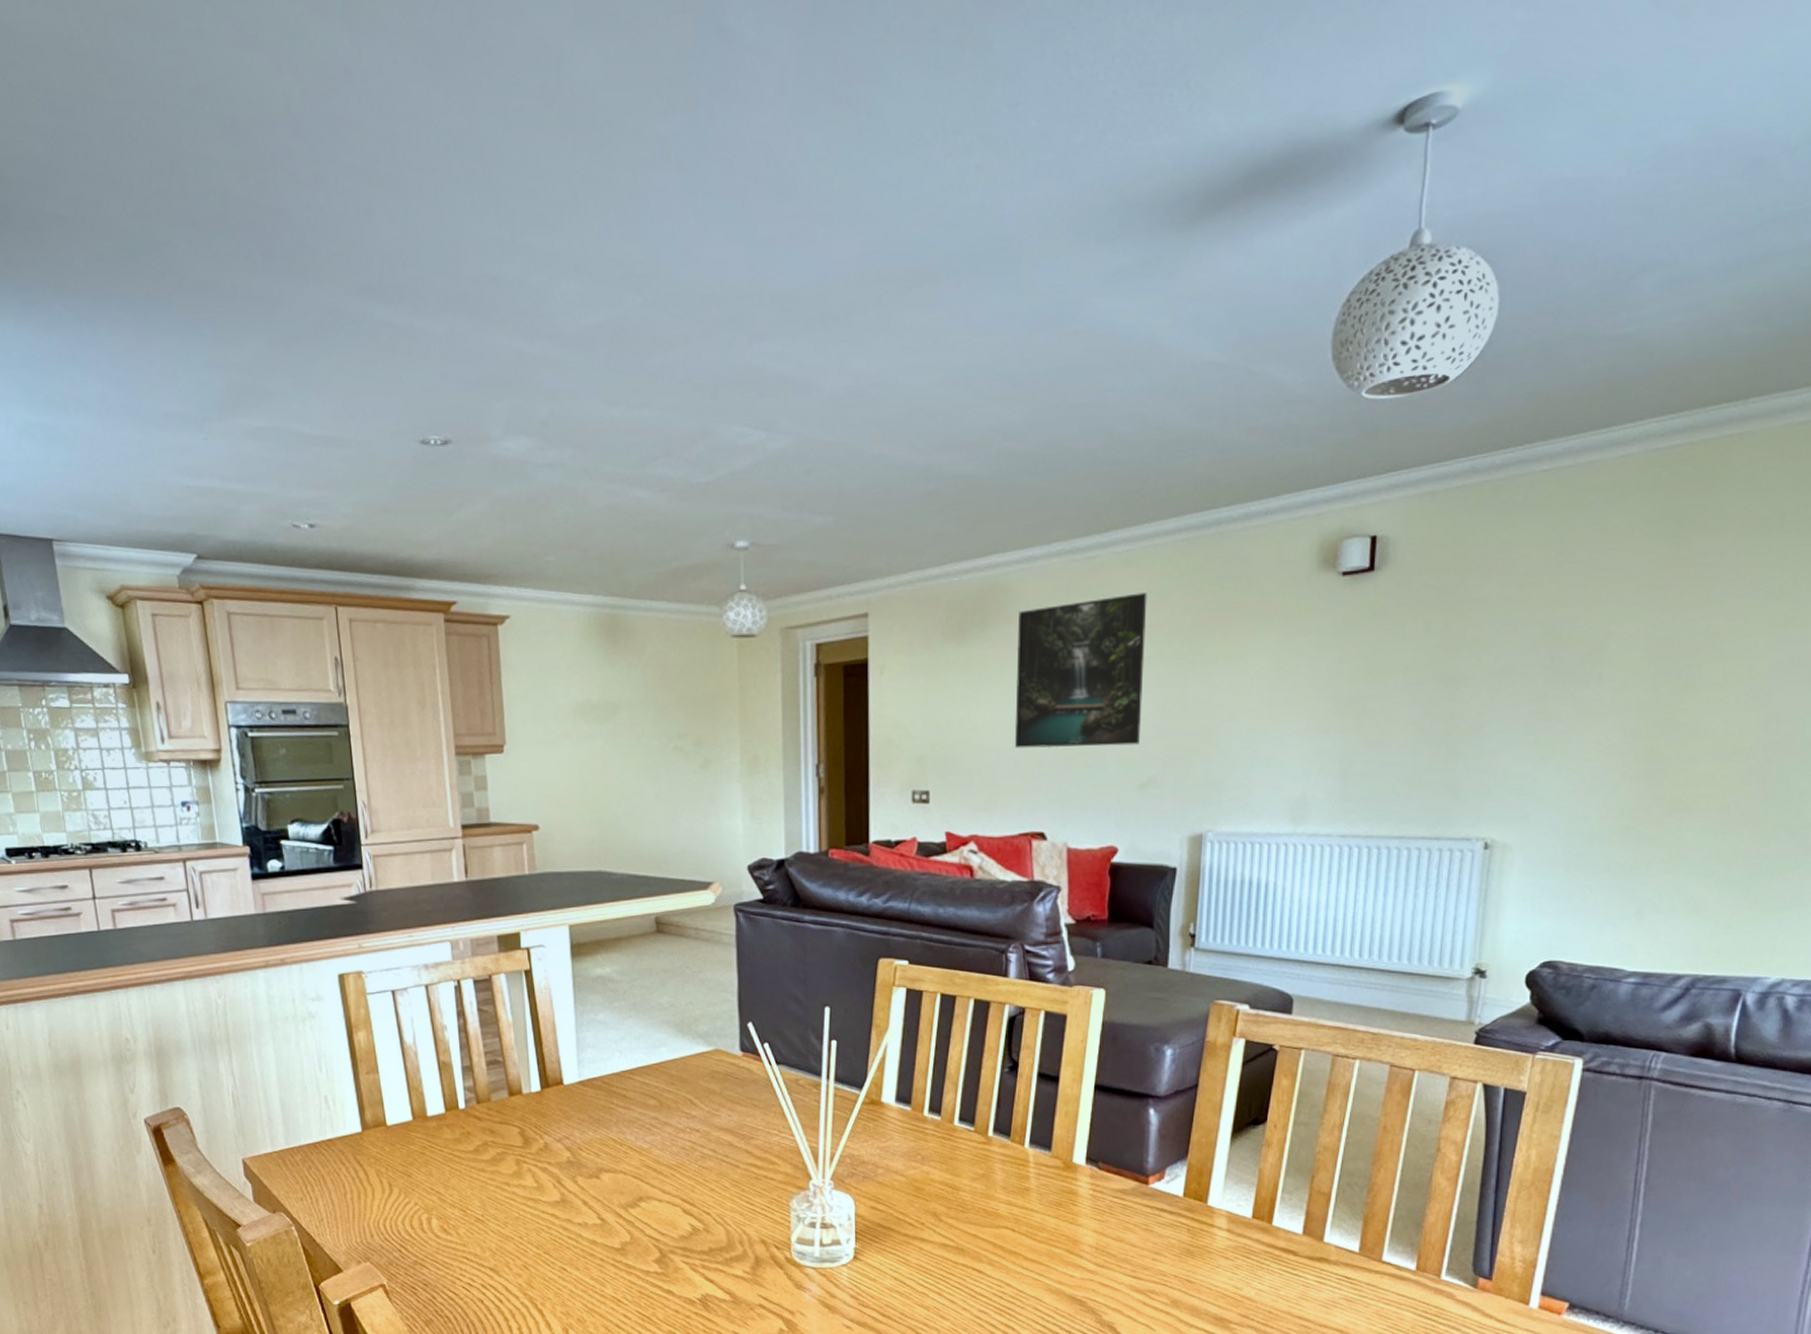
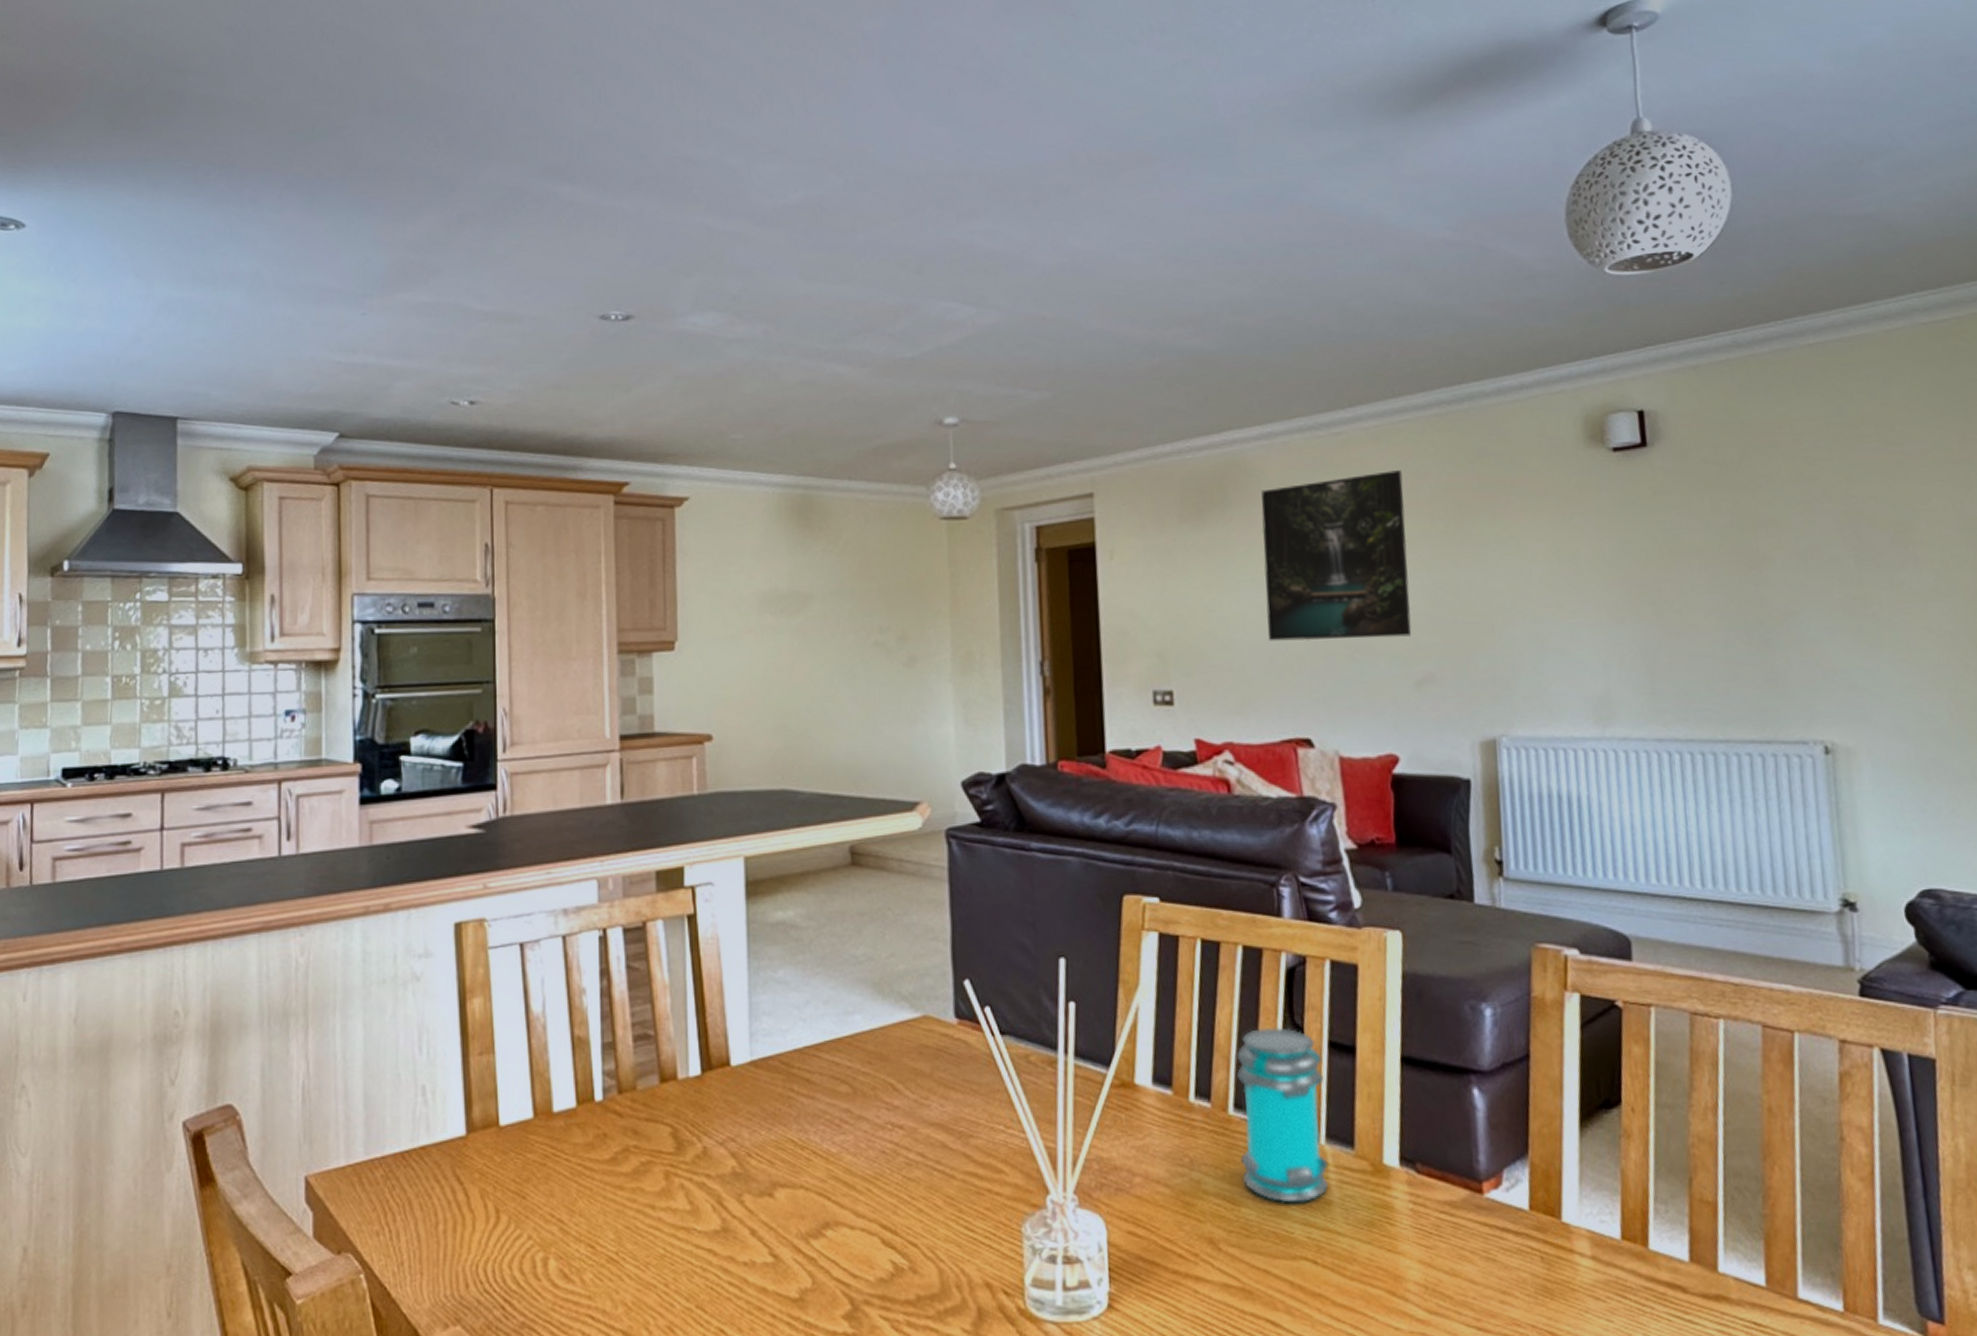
jar: none [961,1061,1032,1189] -> present [1237,1026,1330,1203]

